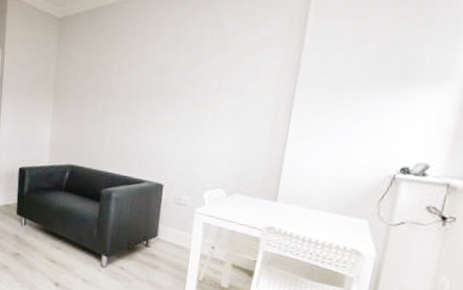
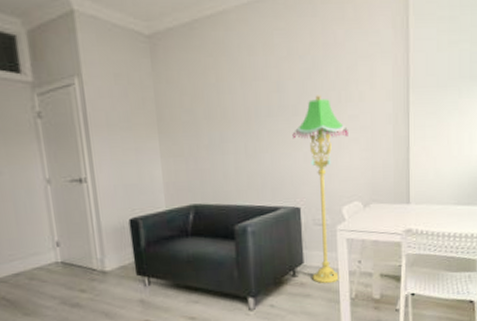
floor lamp: none [163,82,223,261] -> present [292,95,348,284]

